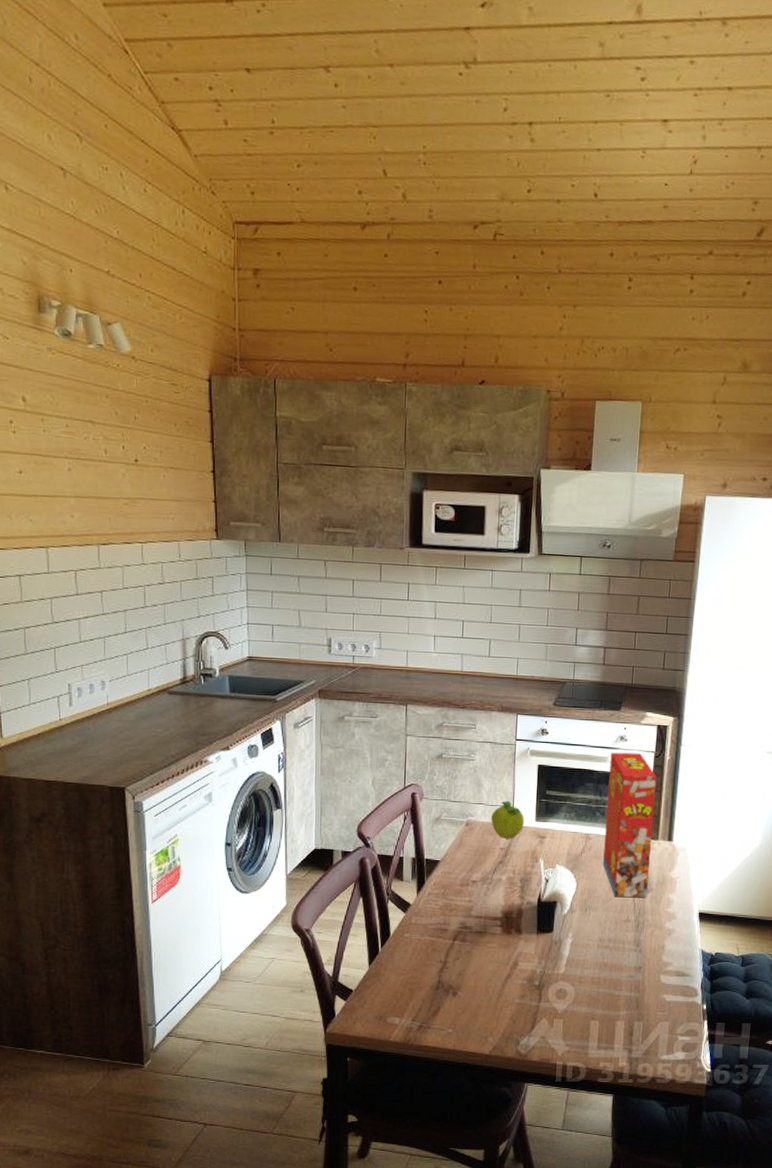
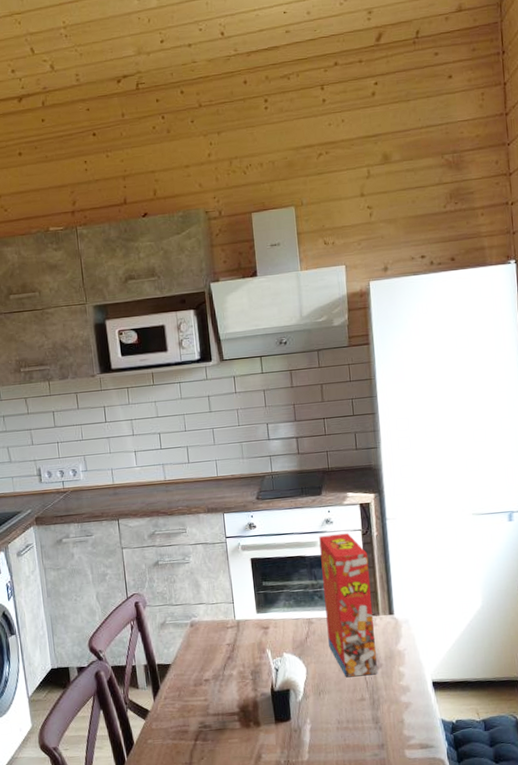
fruit: present [491,801,524,839] -> none [213,597,246,635]

